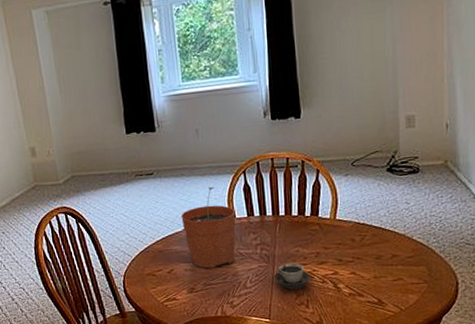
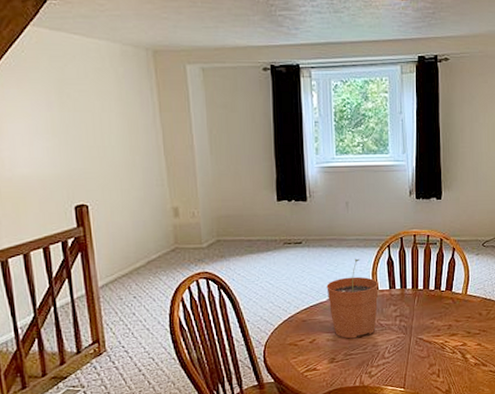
cup: present [273,263,311,290] -> none [410,334,443,360]

